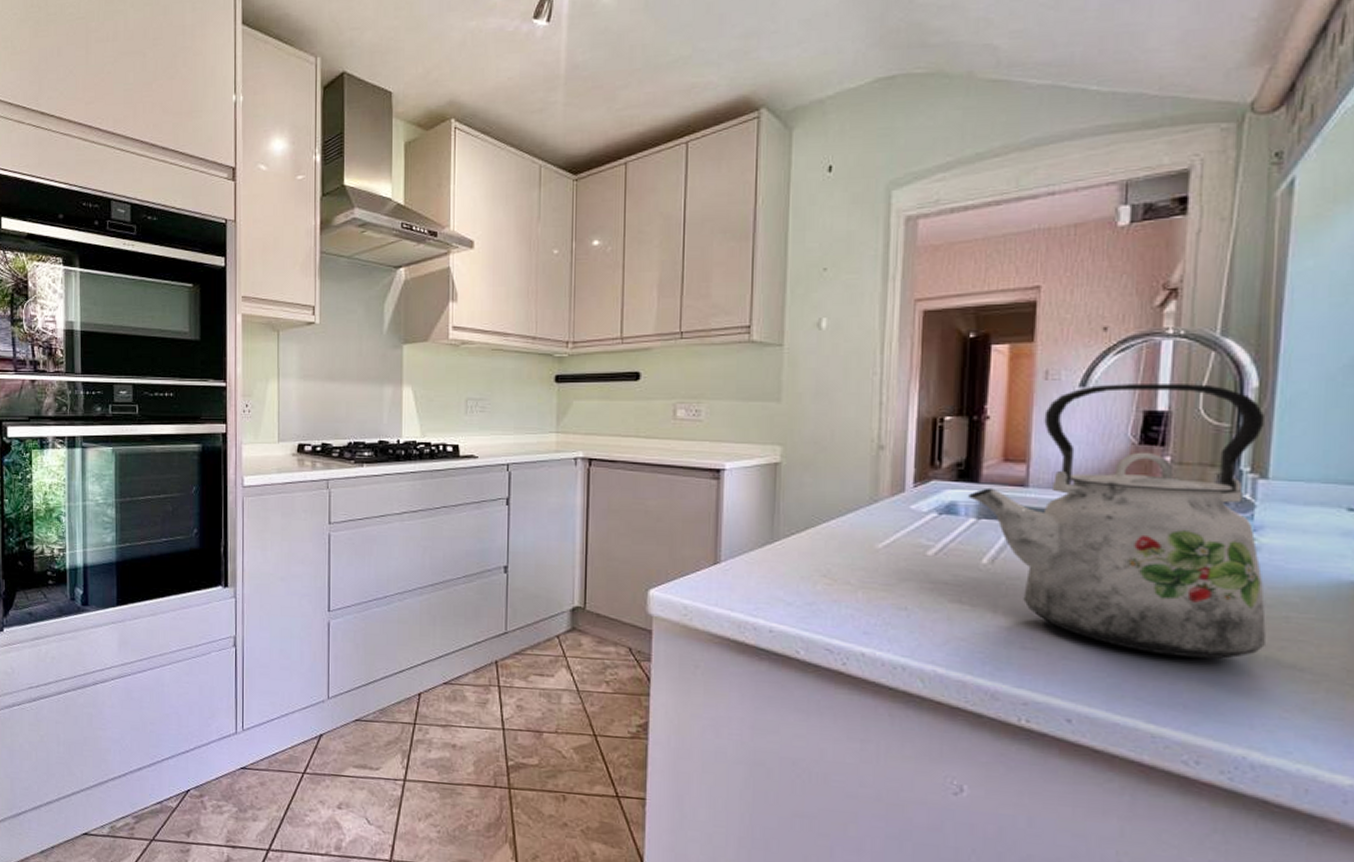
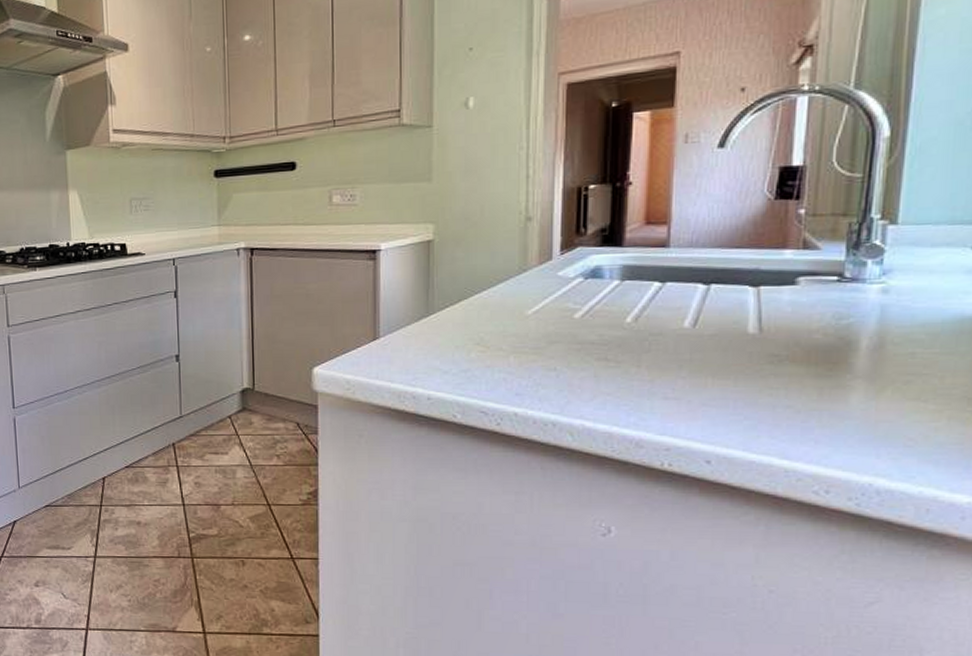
kettle: present [968,384,1266,659] -> none [613,137,895,397]

